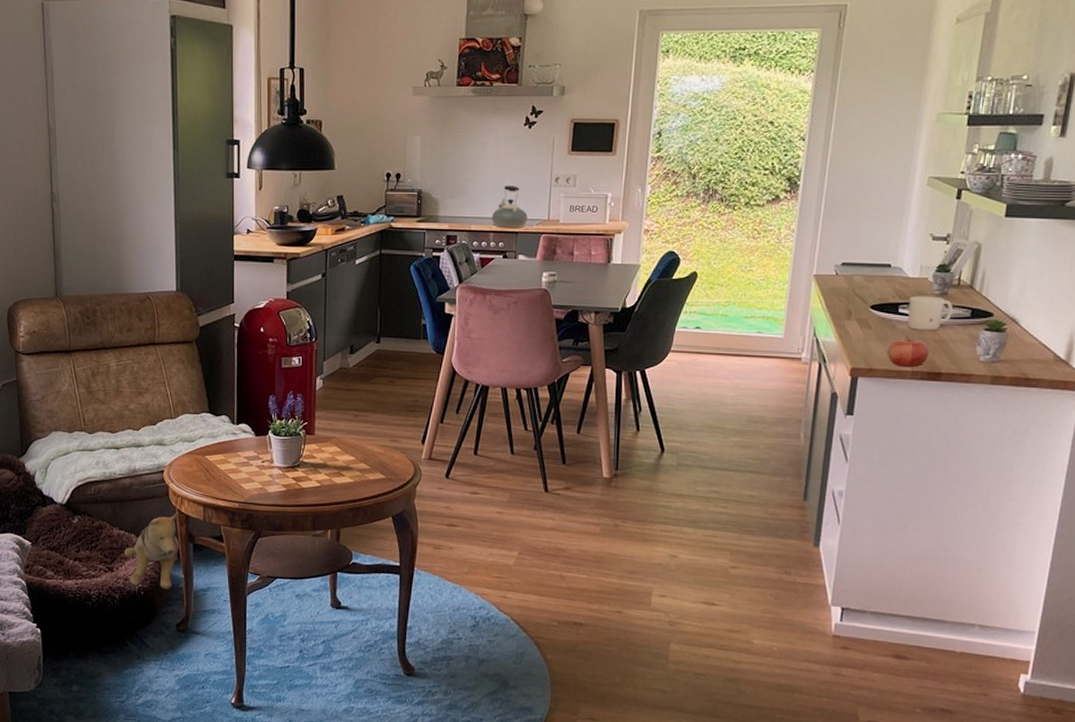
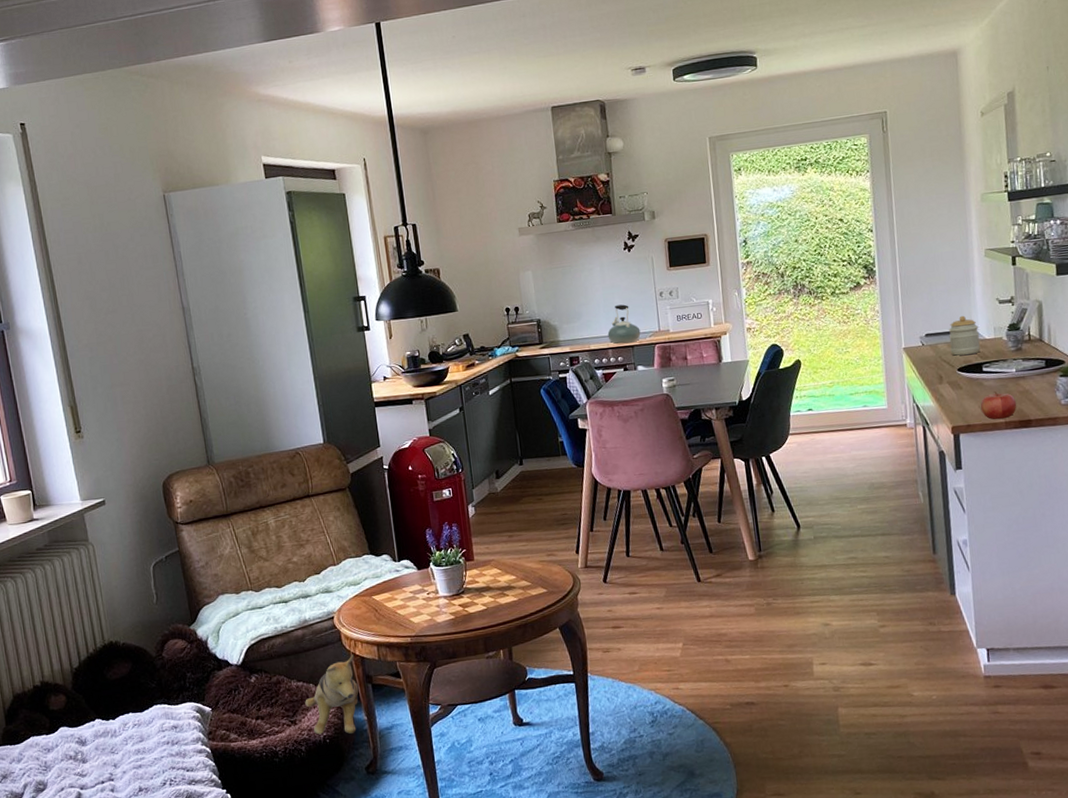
jar: none [866,247,904,291] -> present [948,315,981,356]
mug: present [907,296,953,330] -> none [990,352,1029,385]

